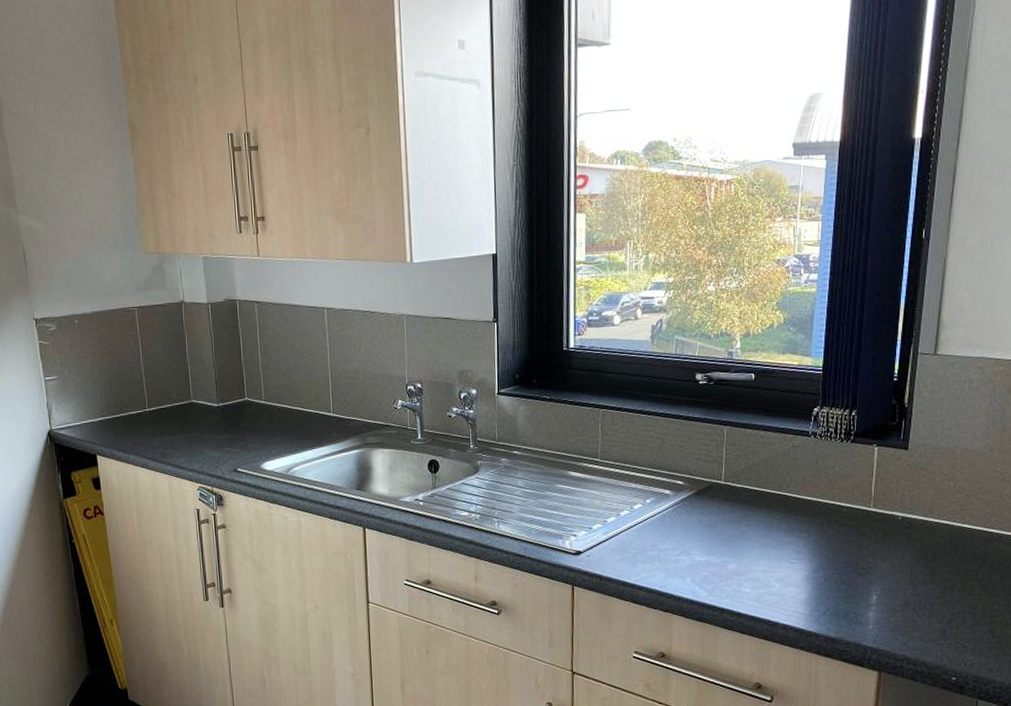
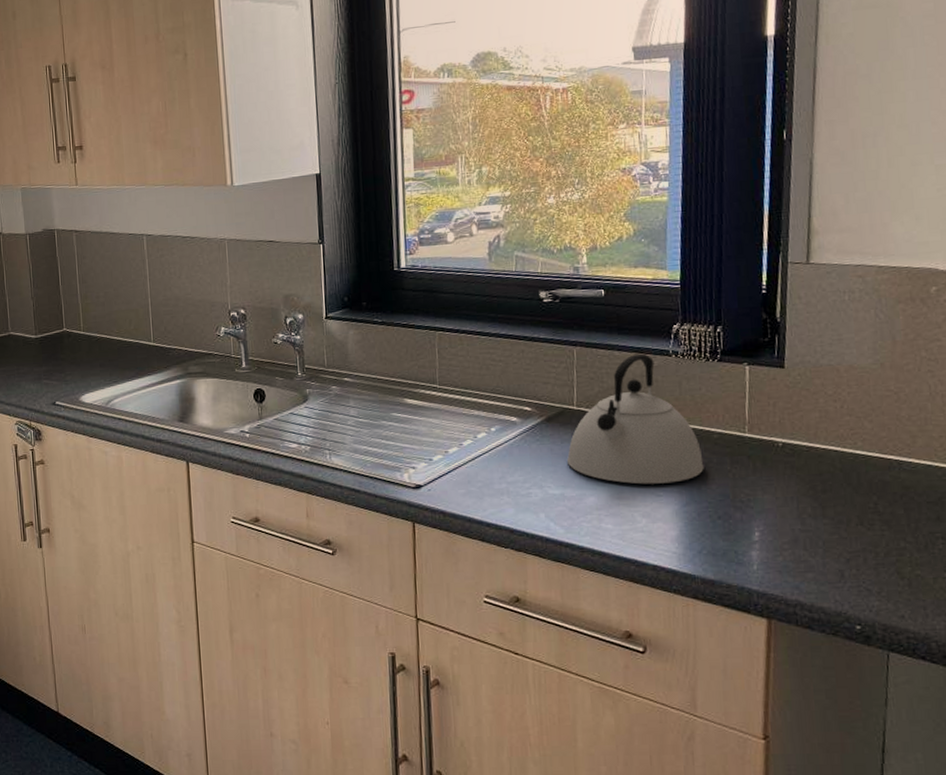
kettle: none [713,434,833,553] -> present [567,353,704,485]

